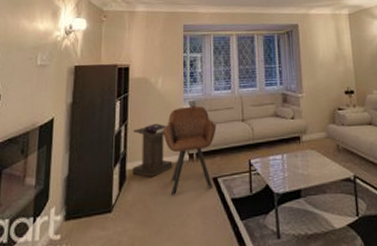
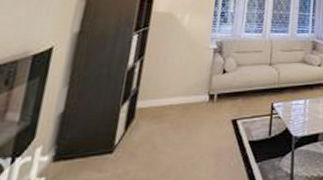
lectern: present [132,123,173,178] -> none [142,61,191,118]
armchair: present [163,106,217,195] -> none [183,47,243,136]

